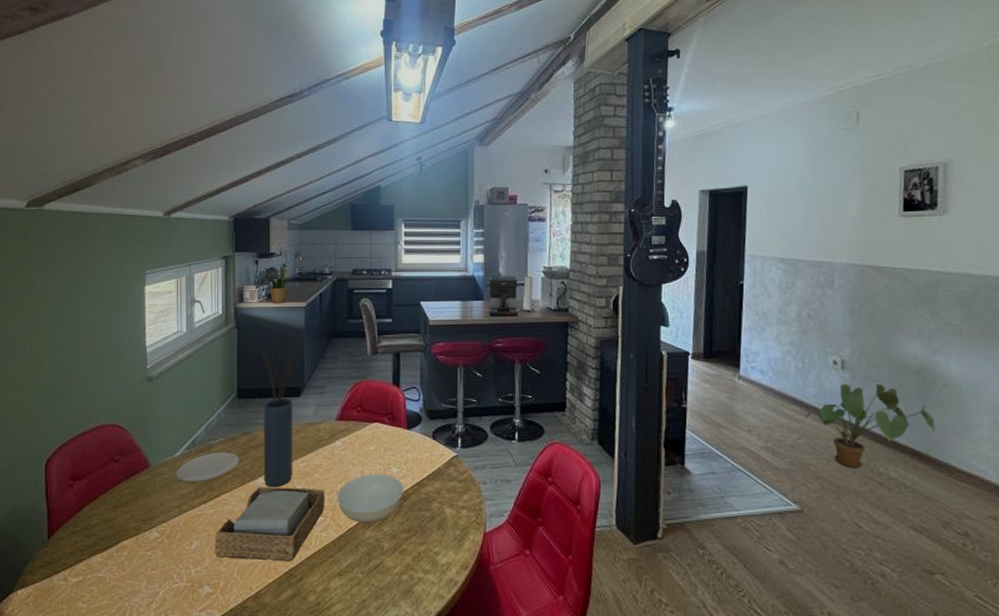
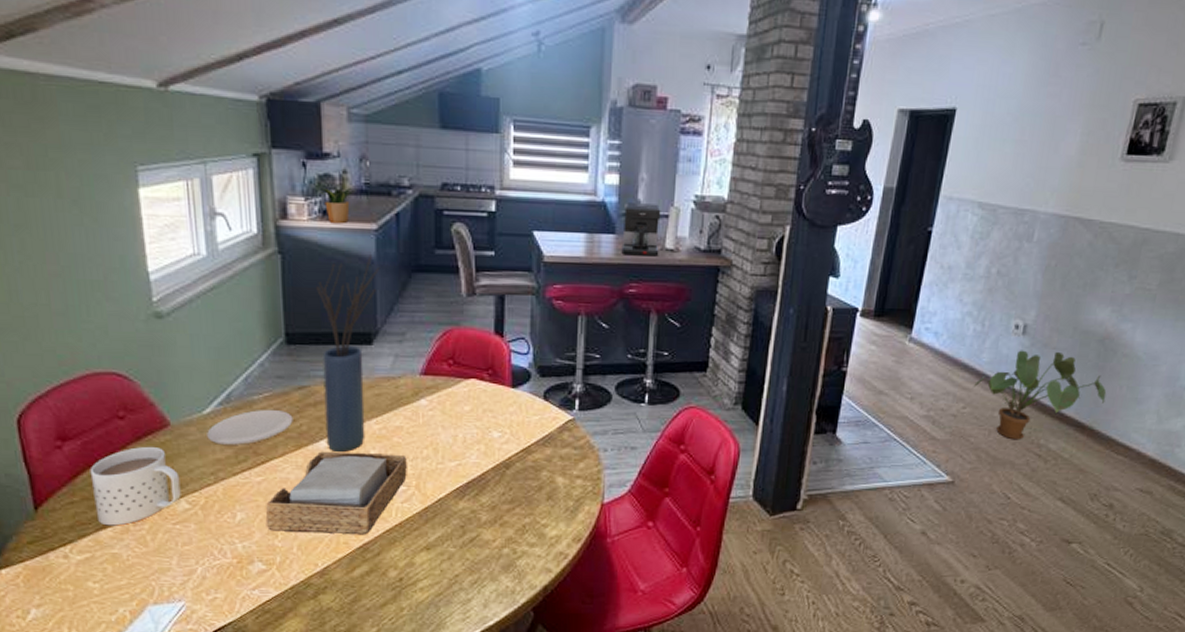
mug: none [90,484,154,552] -> present [90,446,181,526]
bowl: present [337,474,404,522] -> none [422,438,507,492]

